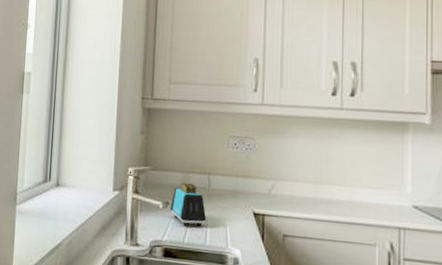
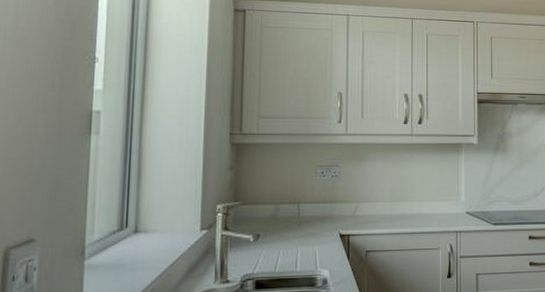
toaster: present [170,182,207,227] -> none [261,213,297,256]

